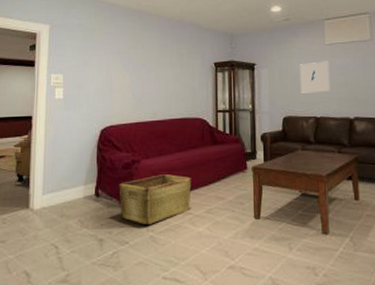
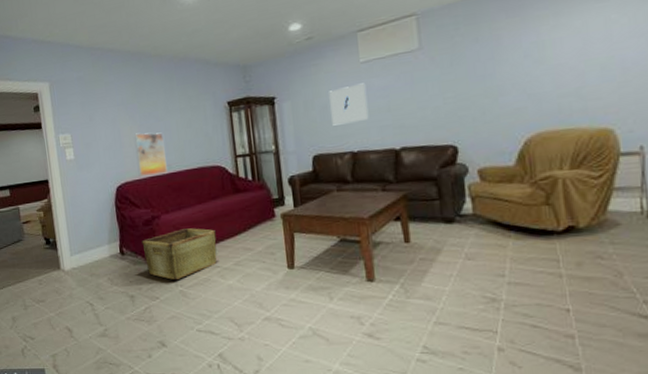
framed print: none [124,81,153,121] -> present [134,132,168,177]

